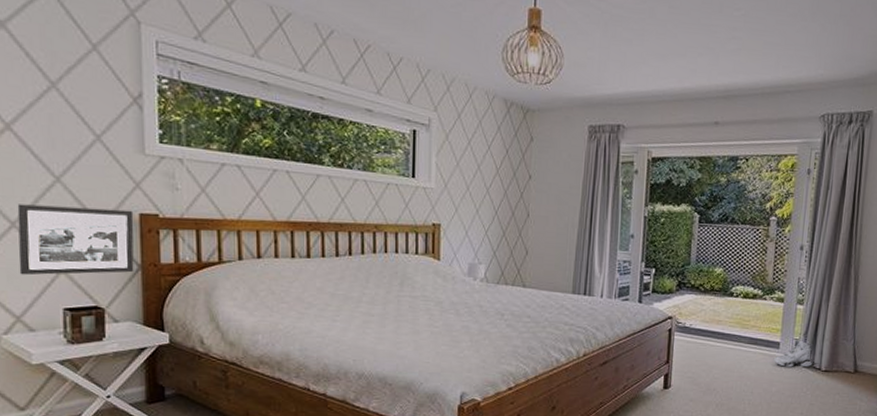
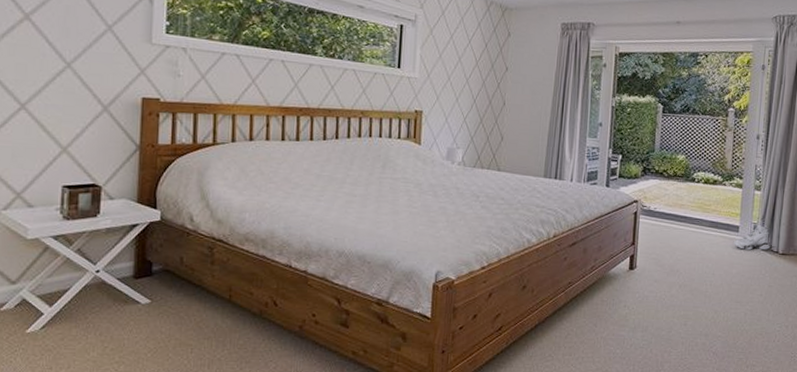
picture frame: present [17,204,134,276] -> none [24,87,137,154]

